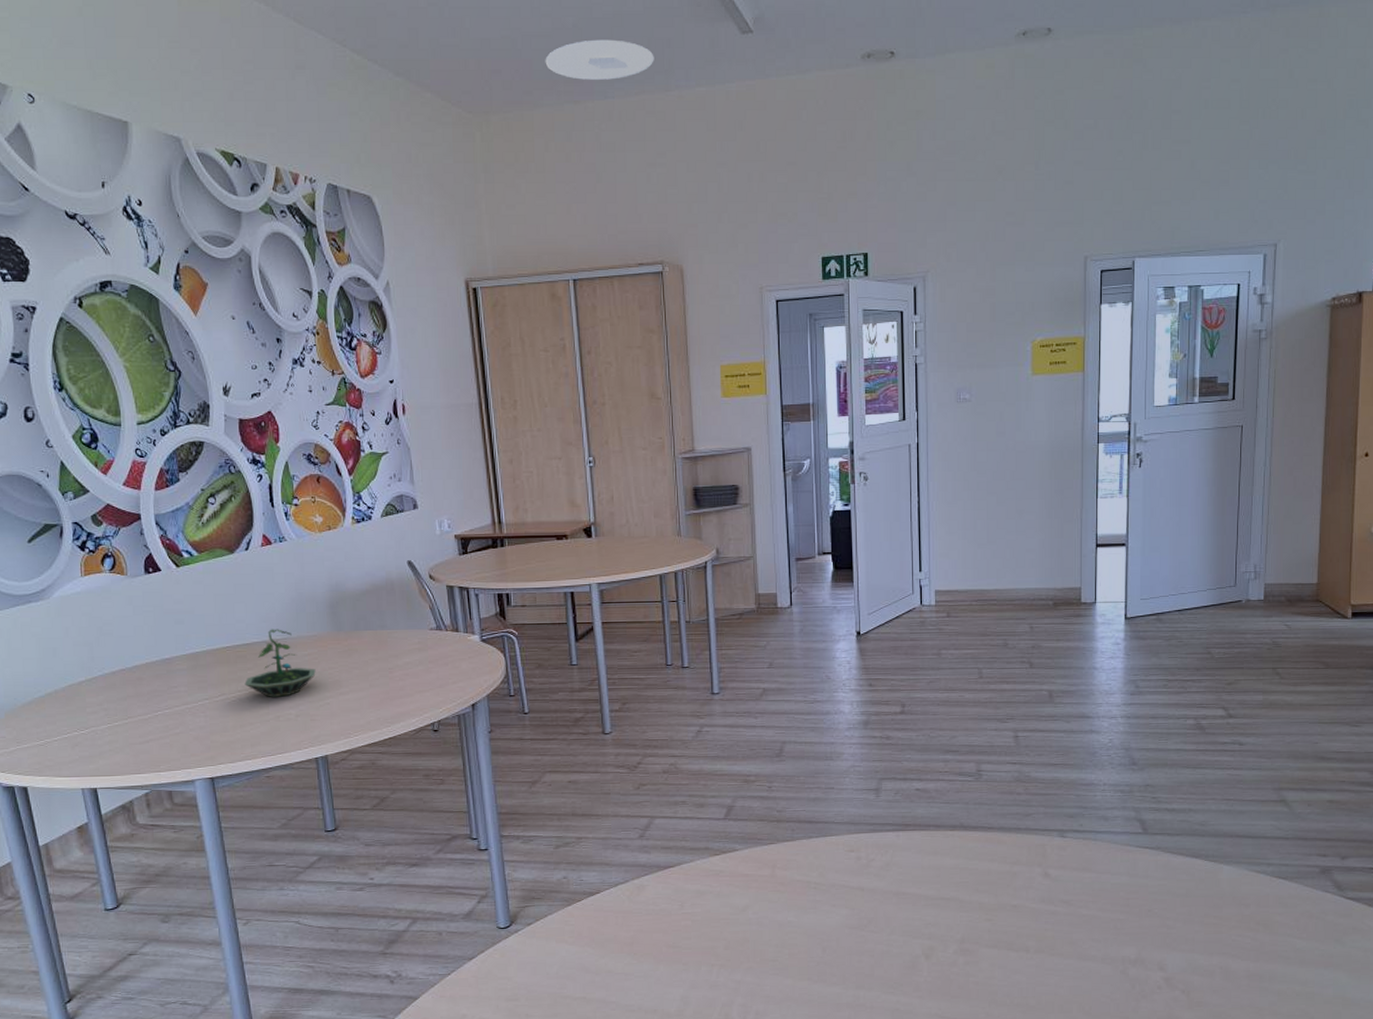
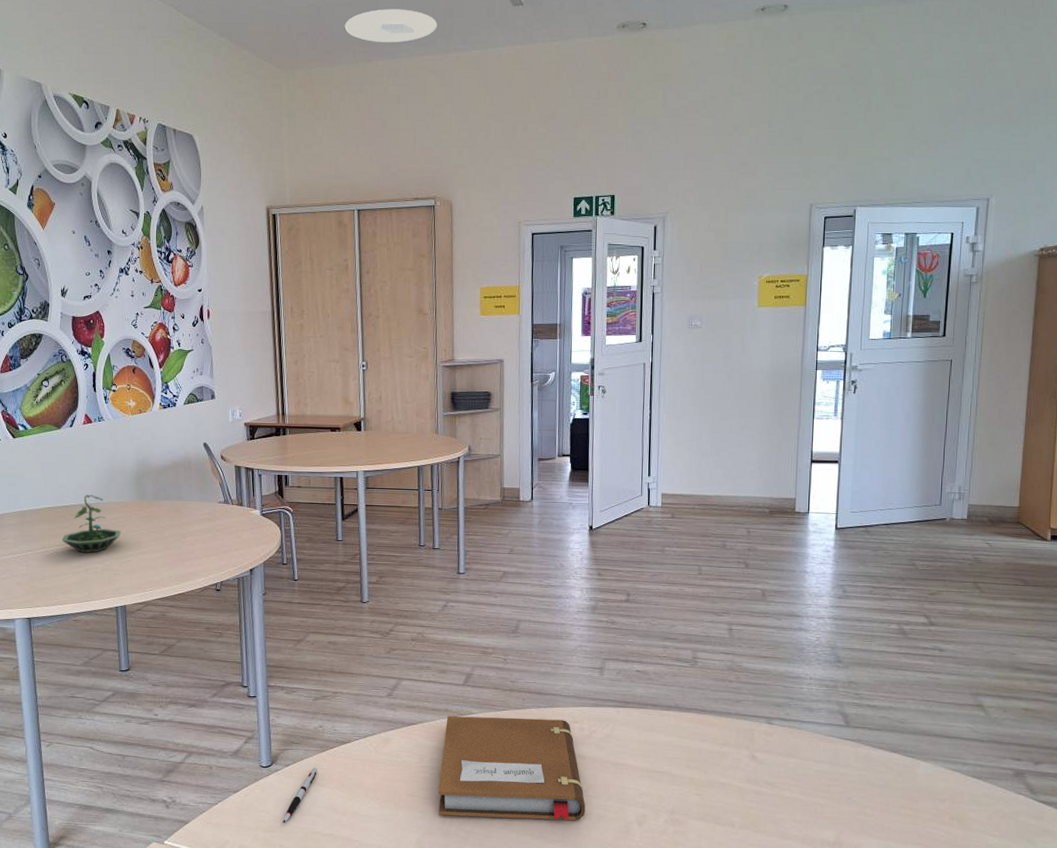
pen: none [527,923,564,990] -> present [283,767,317,824]
notebook: none [702,849,867,966] -> present [438,716,586,821]

